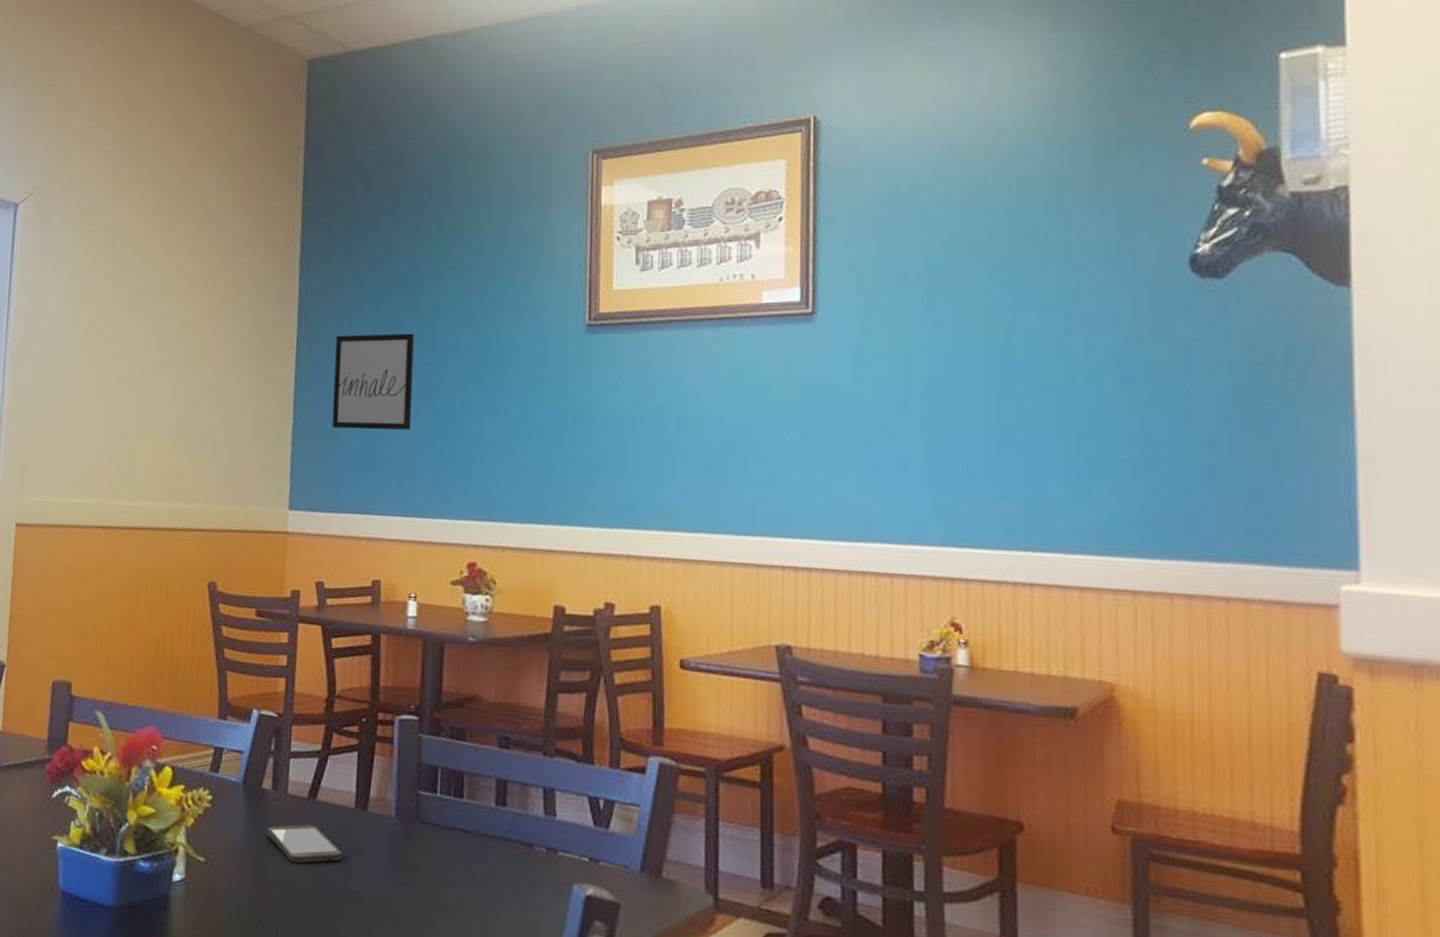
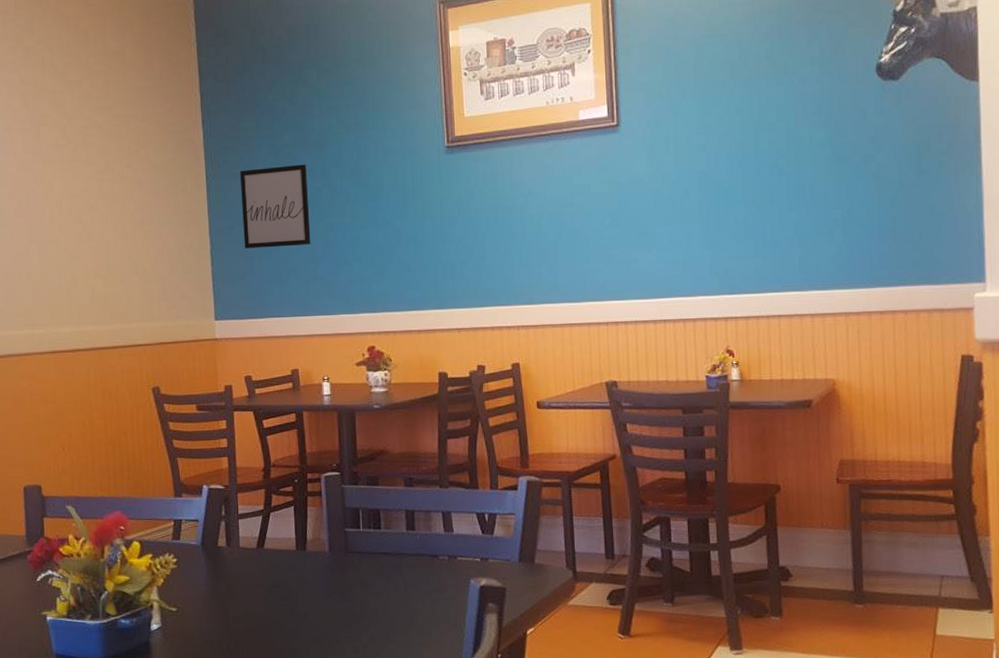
smartphone: present [266,824,343,864] -> none [225,568,290,600]

